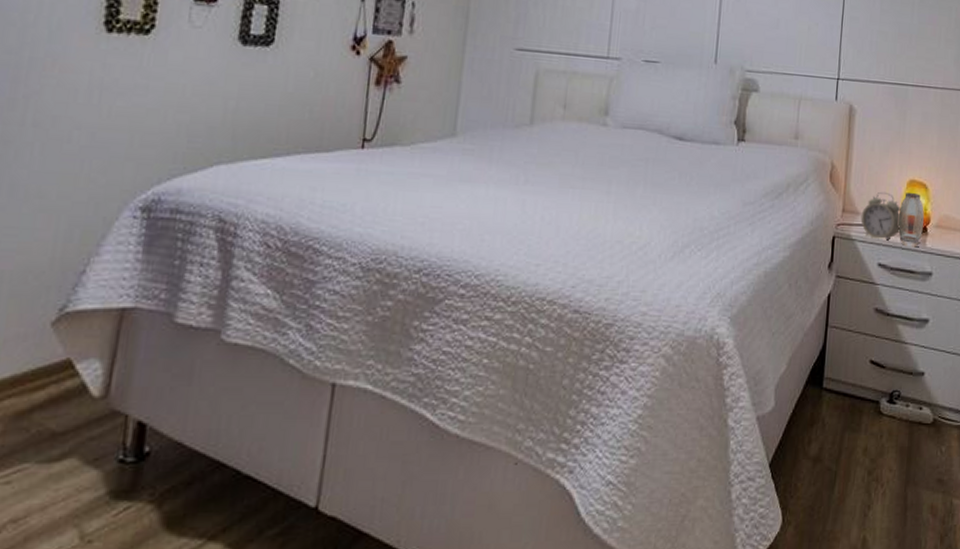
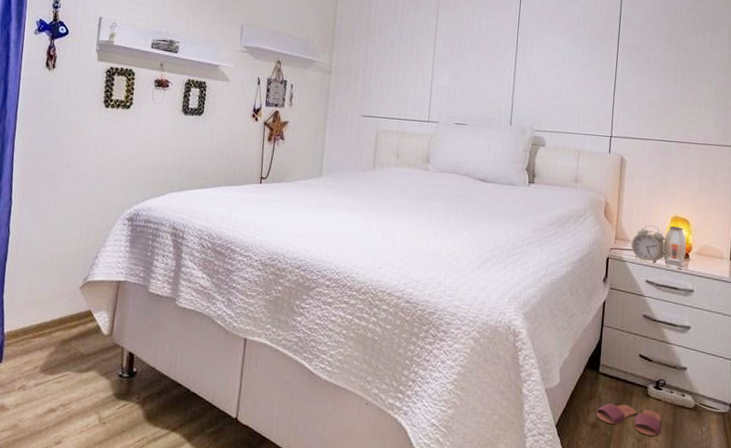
slippers: none [819,427,896,466] -> present [596,403,662,436]

